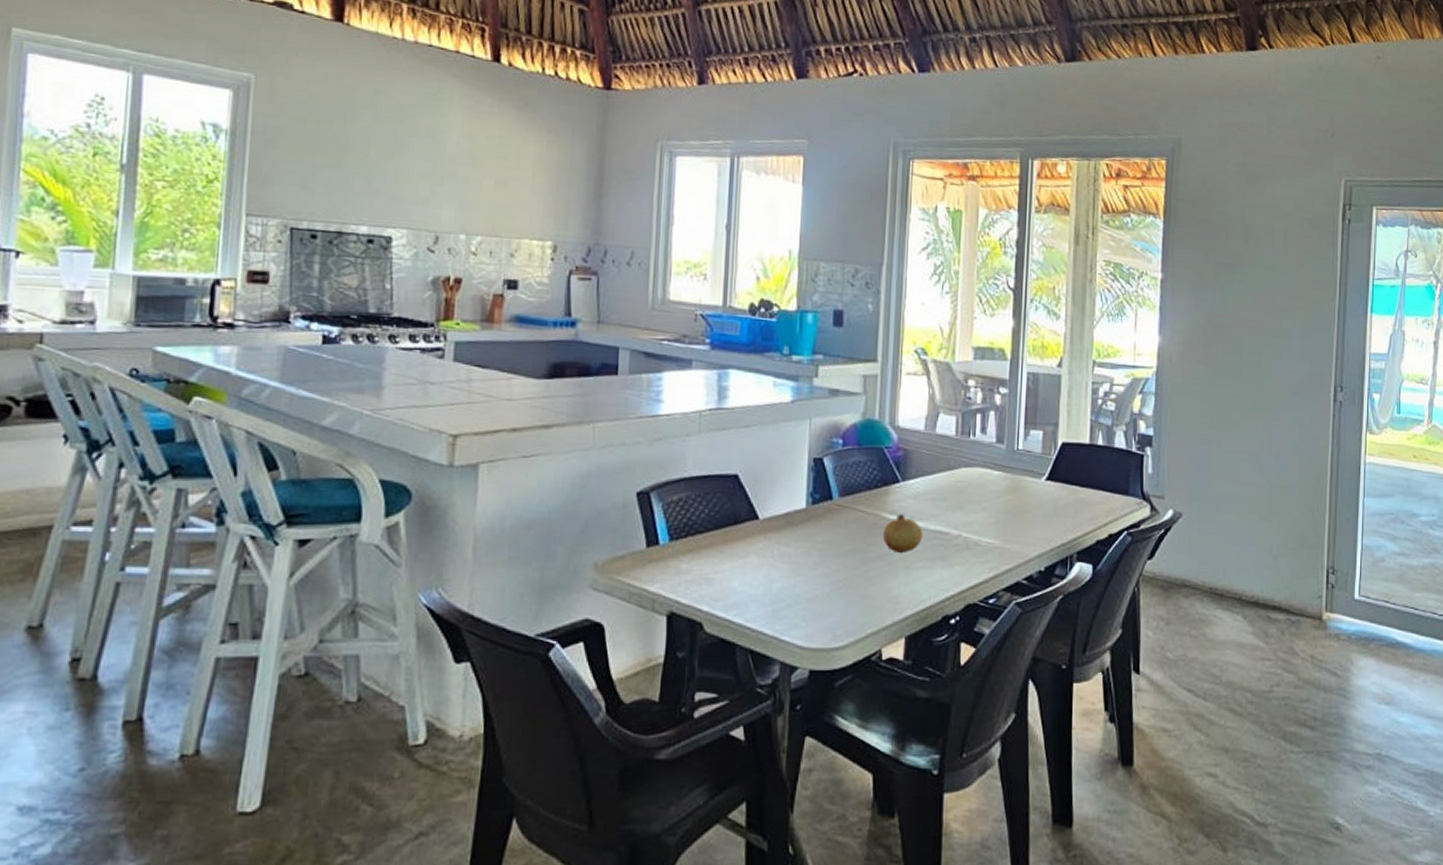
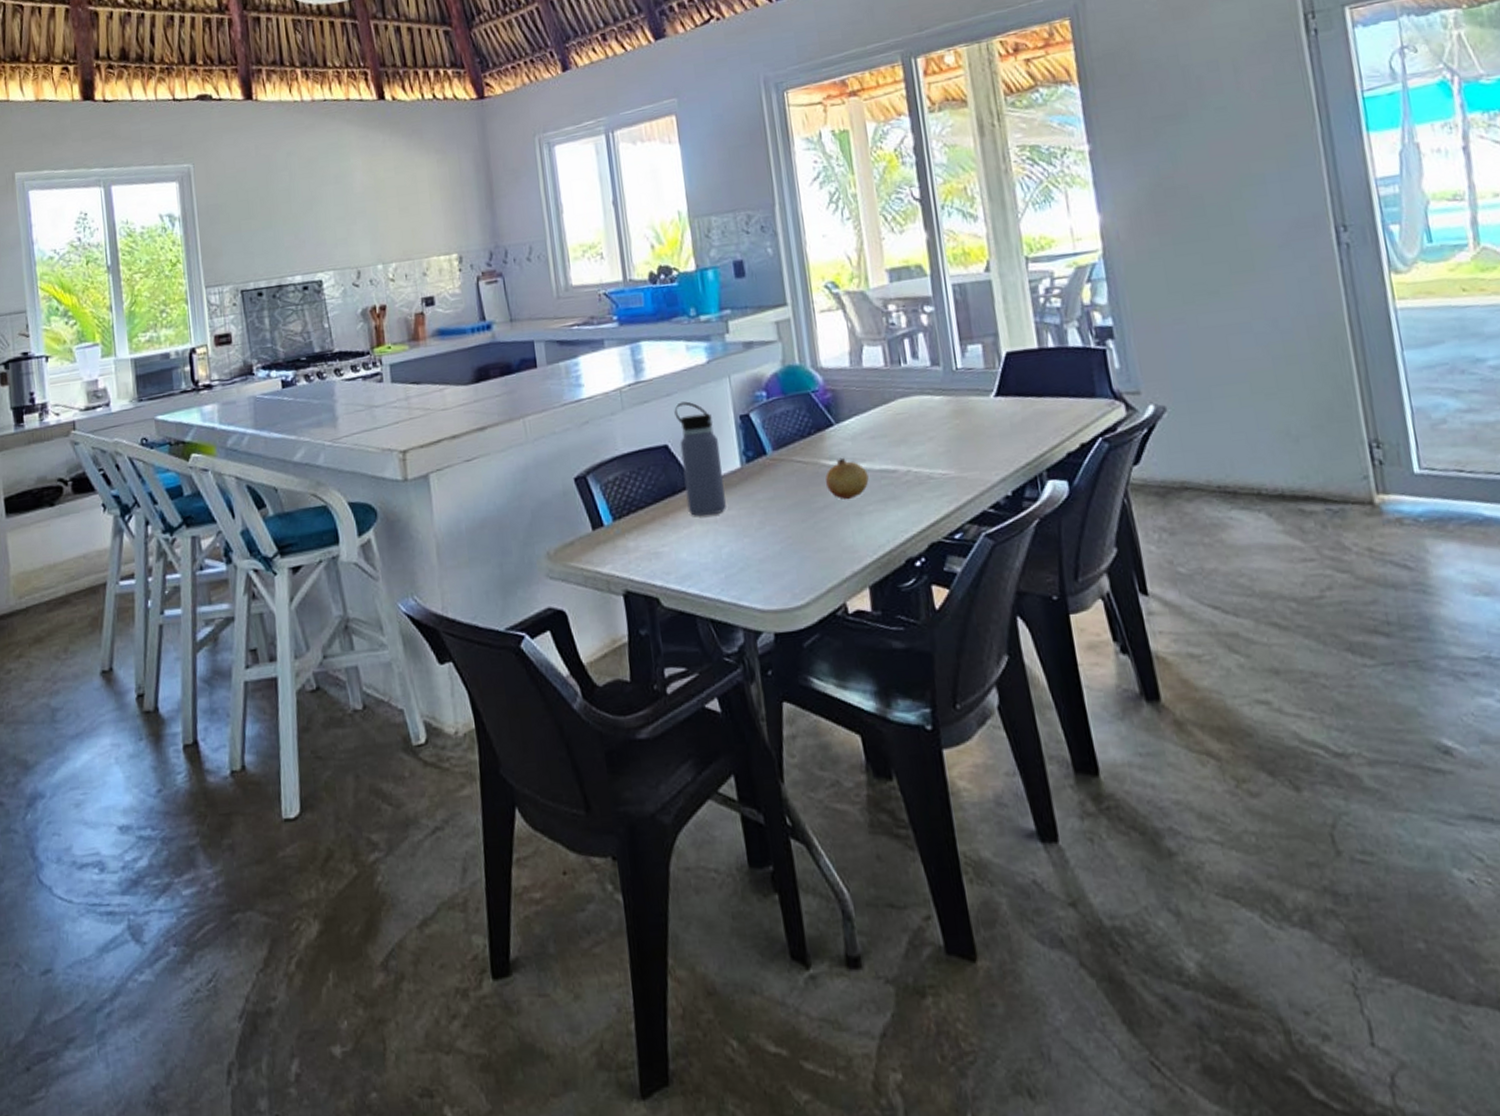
water bottle: none [747,435,789,549] -> present [674,401,726,516]

